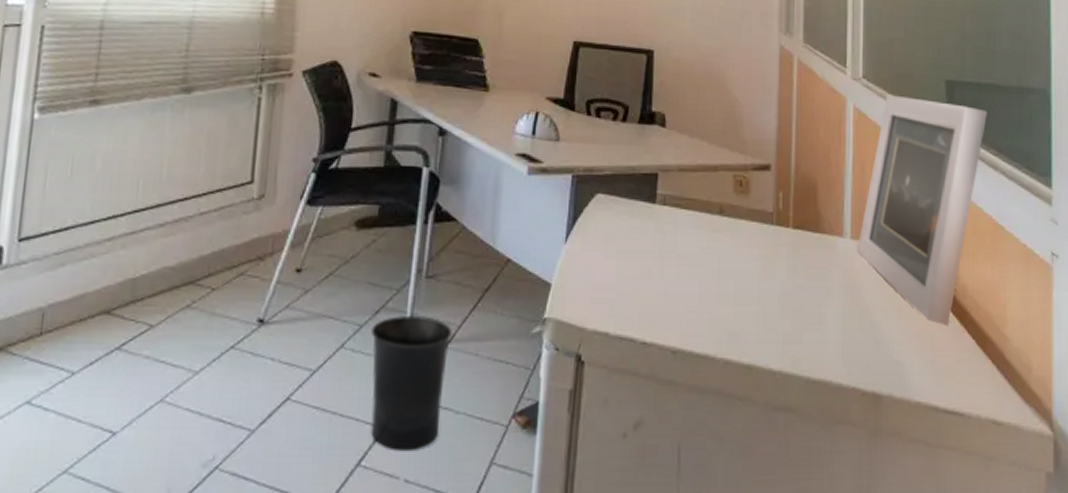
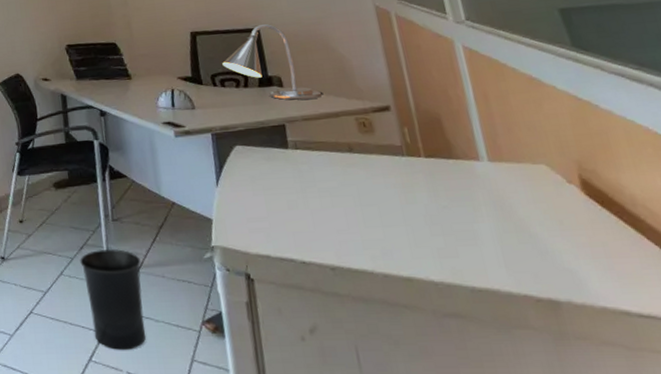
table lamp: none [603,45,707,146] -> present [222,23,324,100]
picture frame: present [857,94,988,327] -> none [495,28,623,235]

